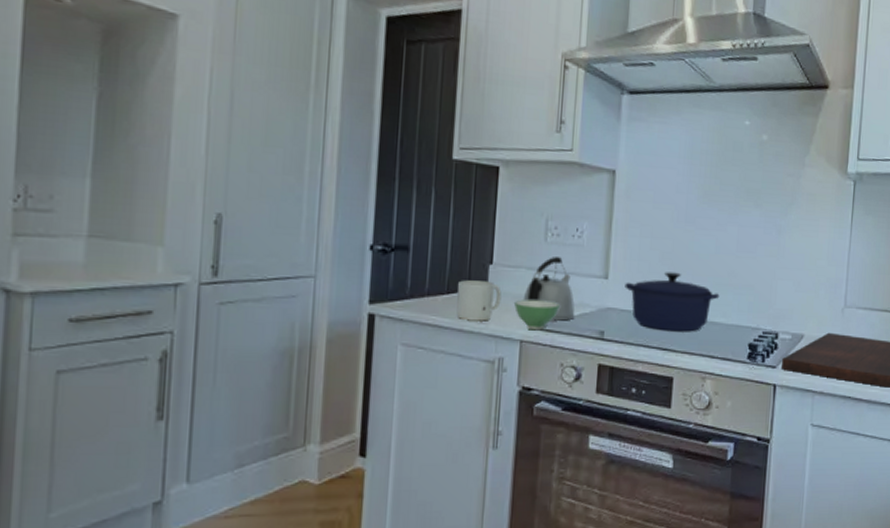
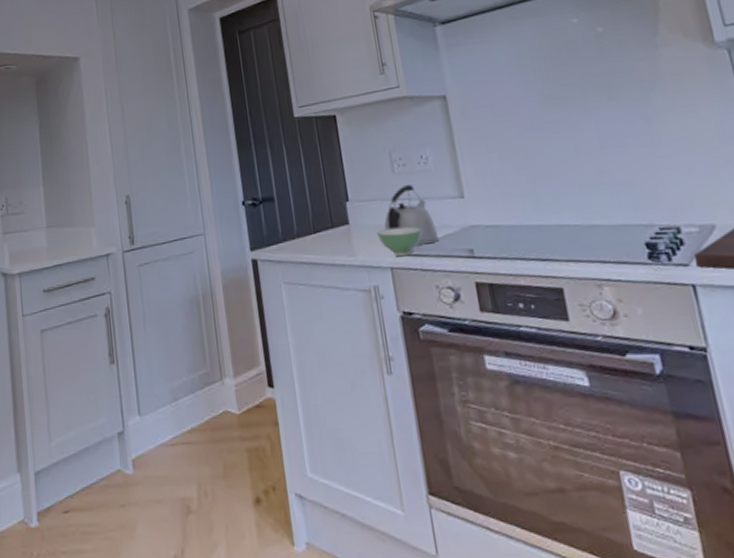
mug: present [456,280,502,321] -> none [321,217,365,256]
cooking pot: present [625,272,720,332] -> none [483,180,594,242]

